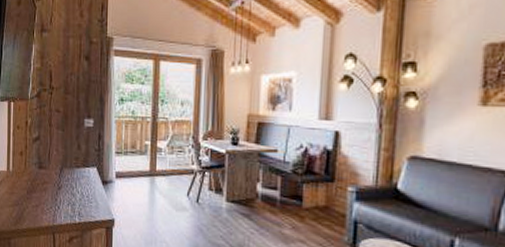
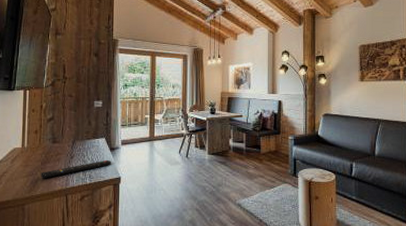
remote control: none [27,195,103,211] -> present [41,159,111,179]

